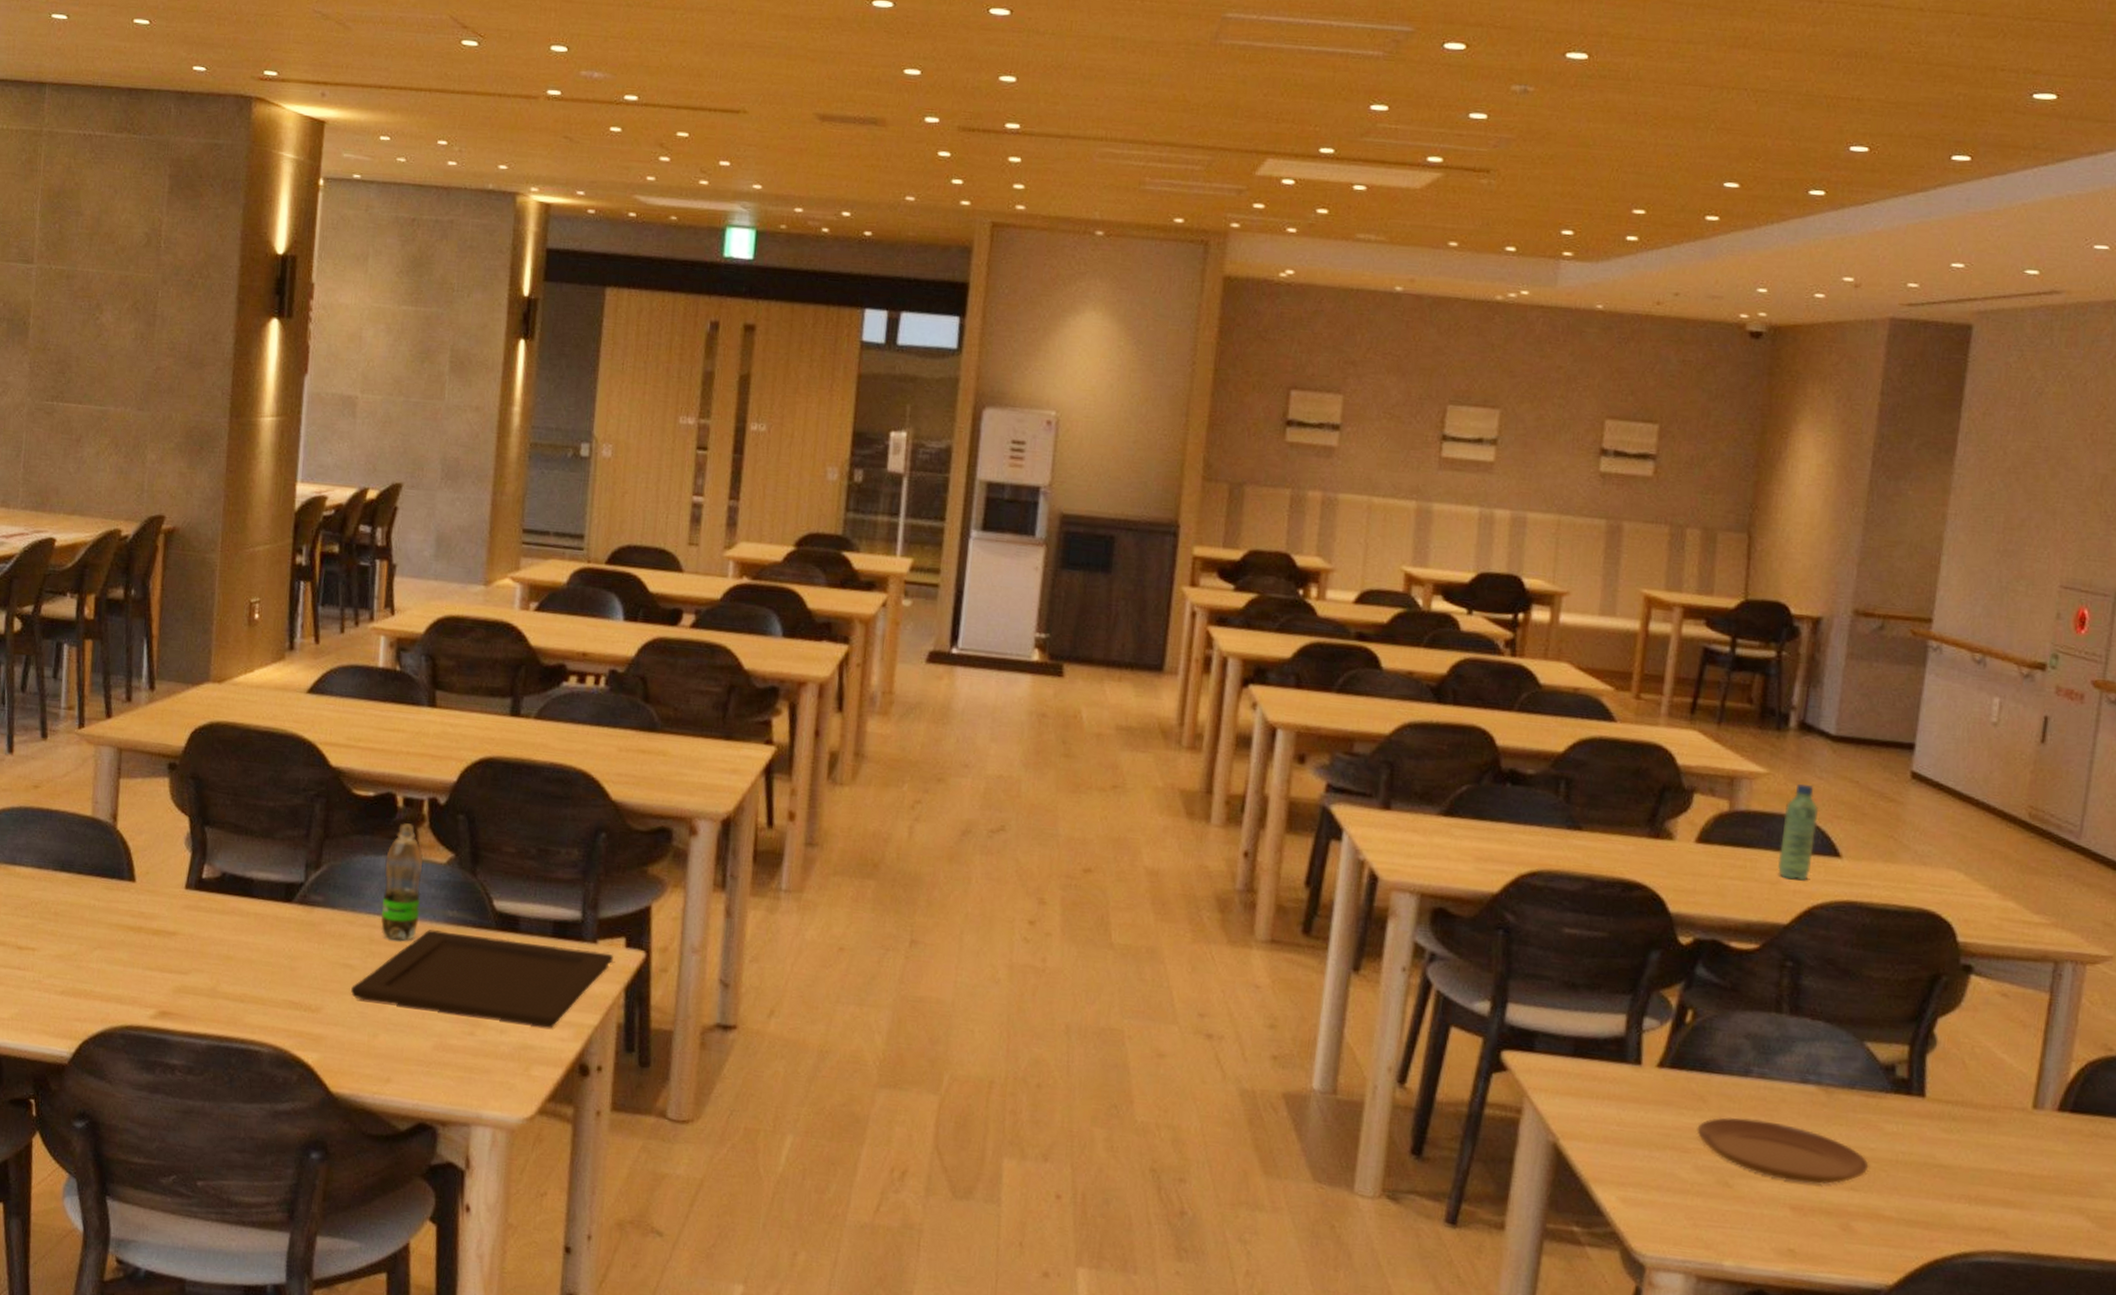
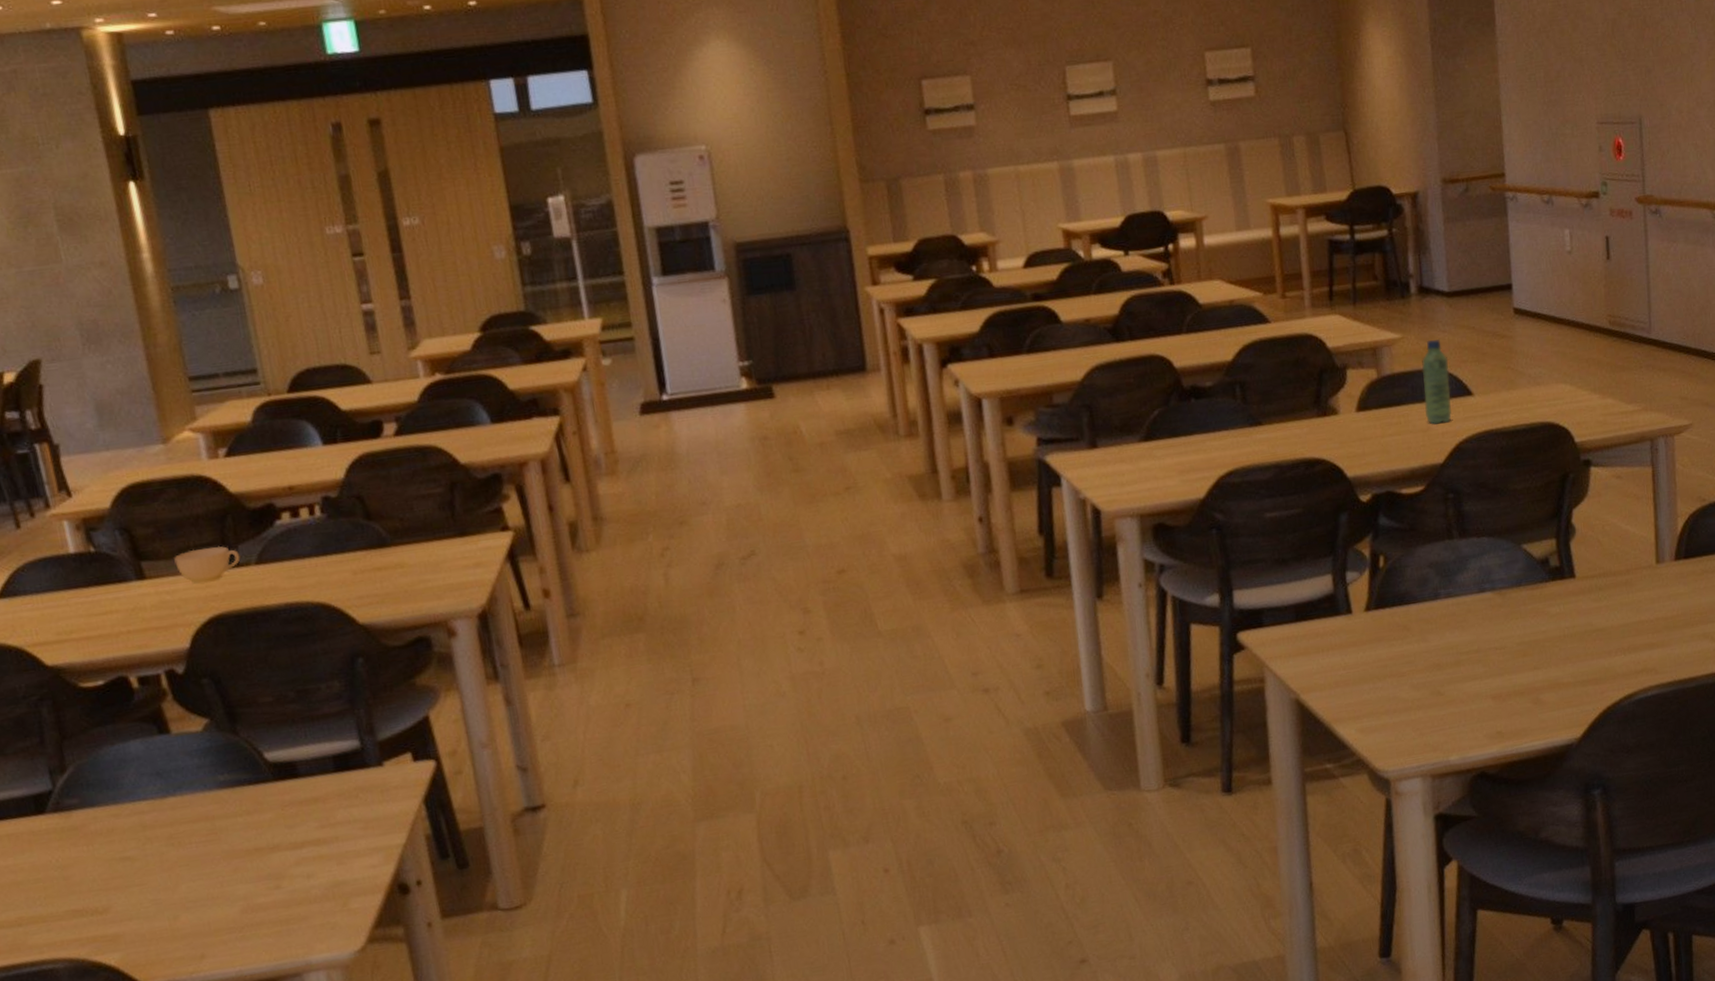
tray: present [351,929,613,1028] -> none [136,771,404,888]
bottle: present [381,823,424,942] -> none [135,701,190,821]
teacup: none [465,690,523,726] -> present [174,545,241,585]
plate: present [1697,1116,1869,1184] -> none [1407,629,1544,677]

